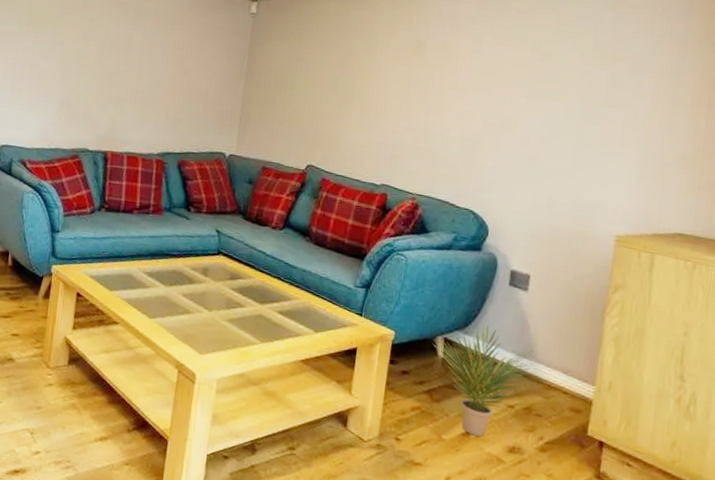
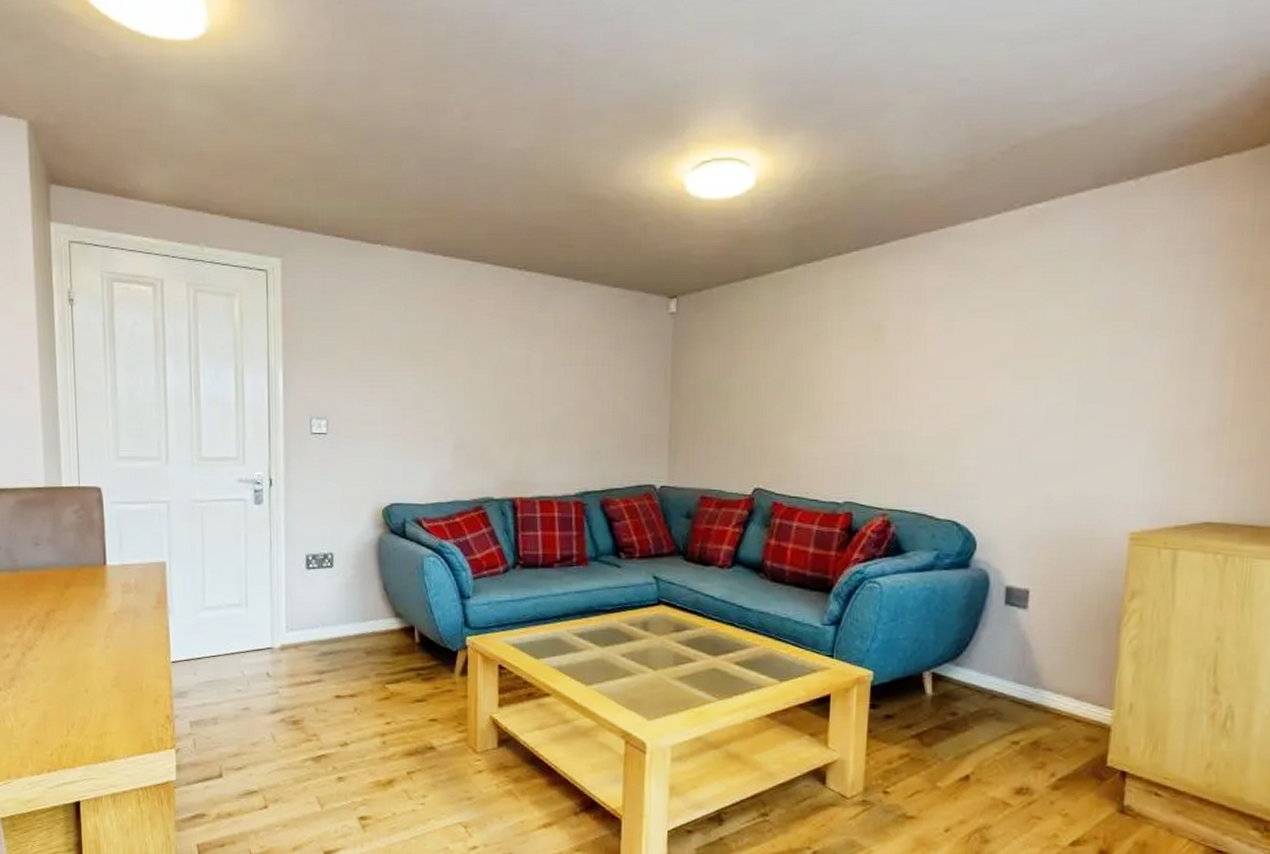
potted plant: present [433,325,534,437] -> none [919,653,1038,780]

